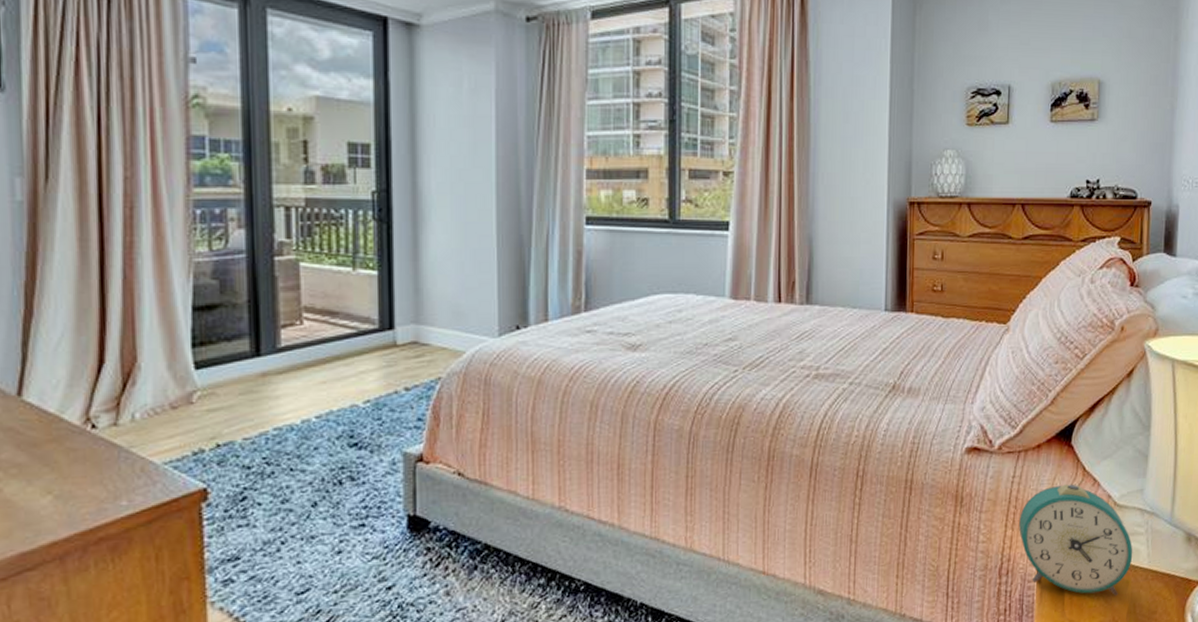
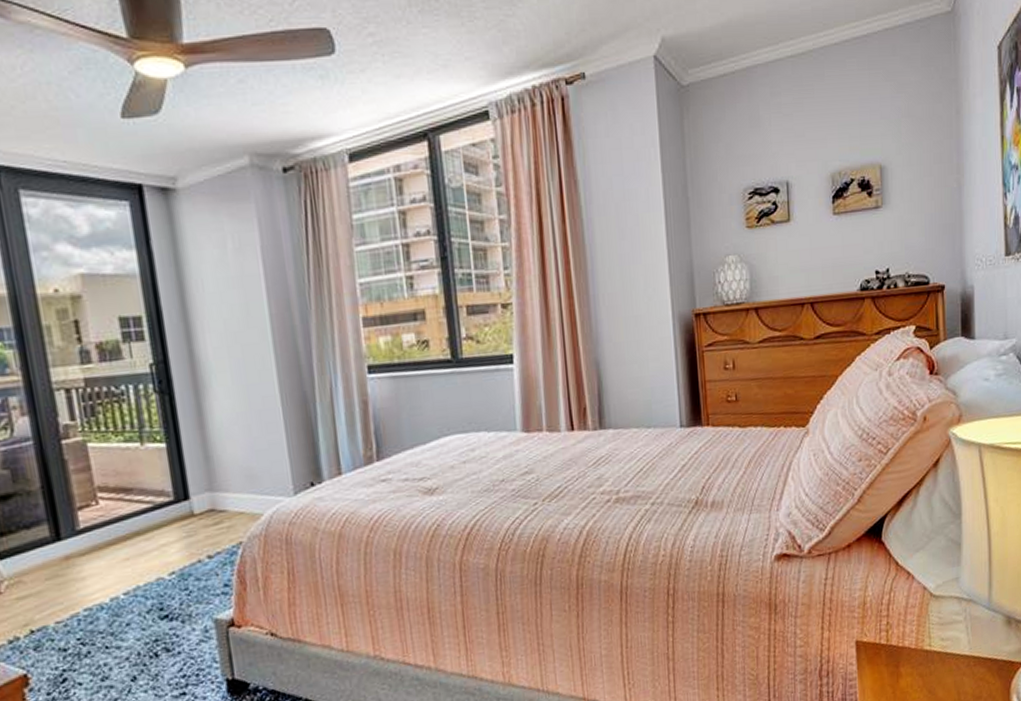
alarm clock: present [1019,484,1133,596] -> none [835,580,953,687]

